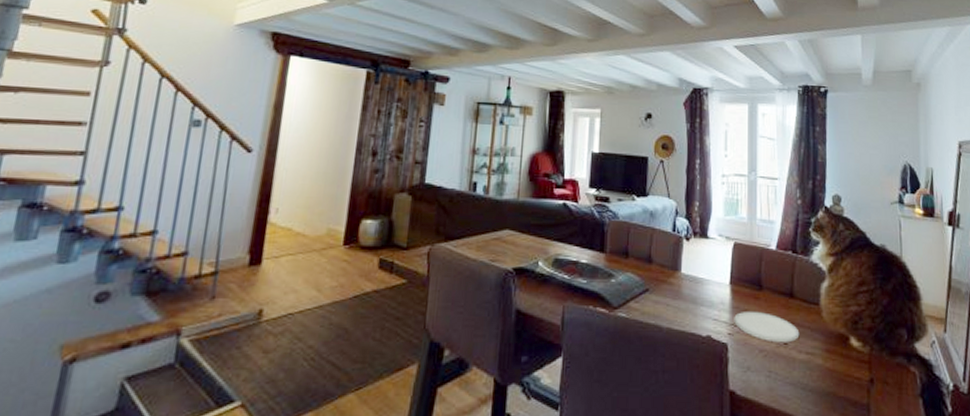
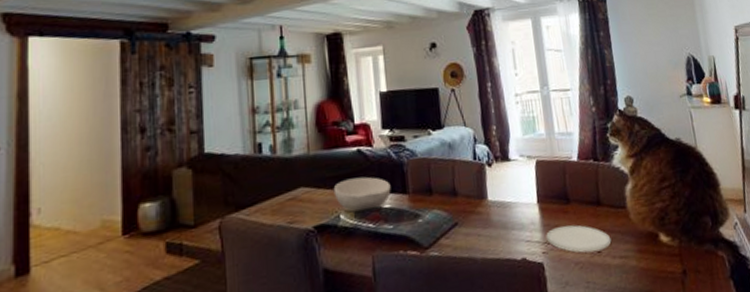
bowl: none [535,229,590,263] -> present [333,176,391,214]

